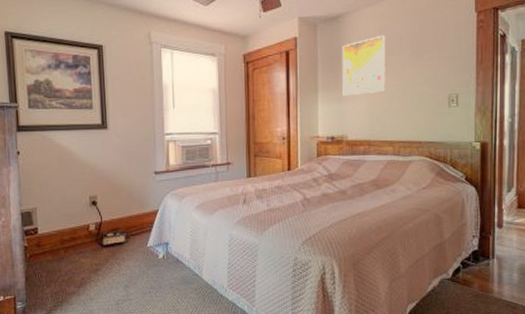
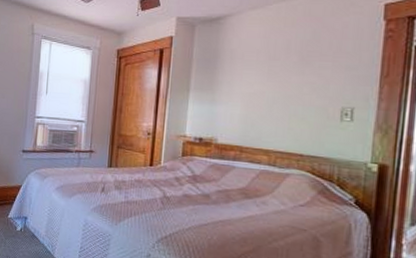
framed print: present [342,34,386,97] -> none [216,39,270,99]

